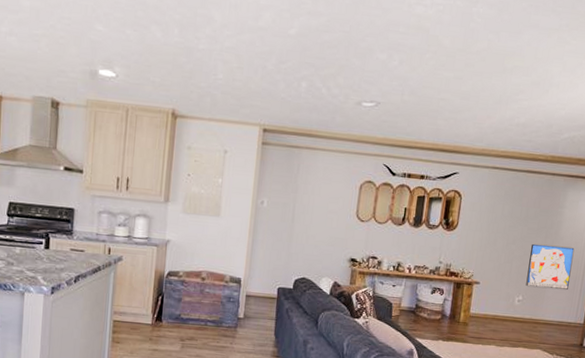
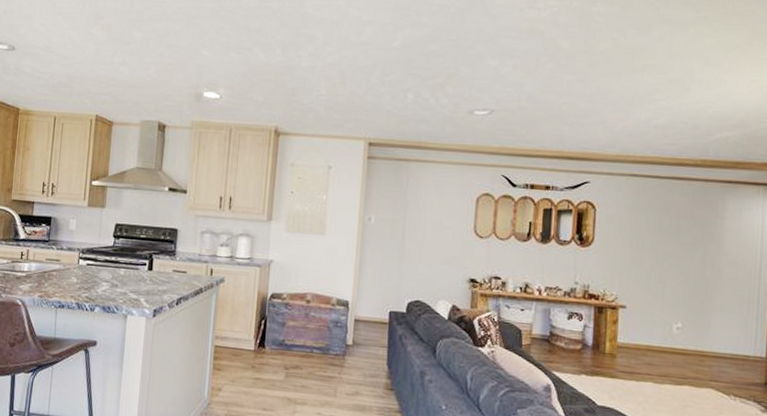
wall art: present [526,243,575,290] -> none [685,260,743,316]

